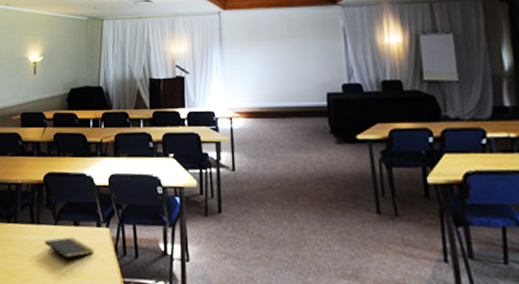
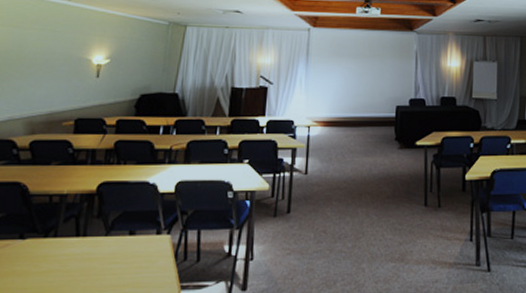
notepad: present [44,237,94,266] -> none [89,247,151,277]

